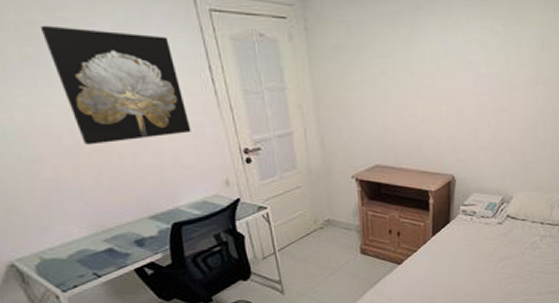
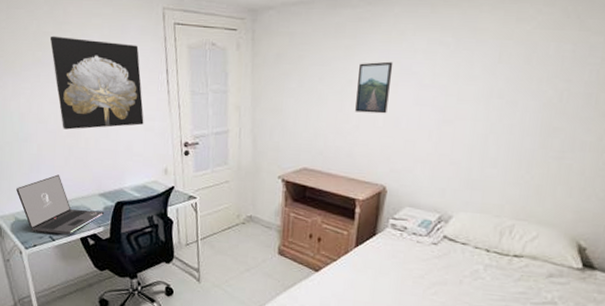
laptop: none [33,200,159,271] -> present [16,174,104,235]
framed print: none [420,51,451,105] -> present [355,61,393,114]

